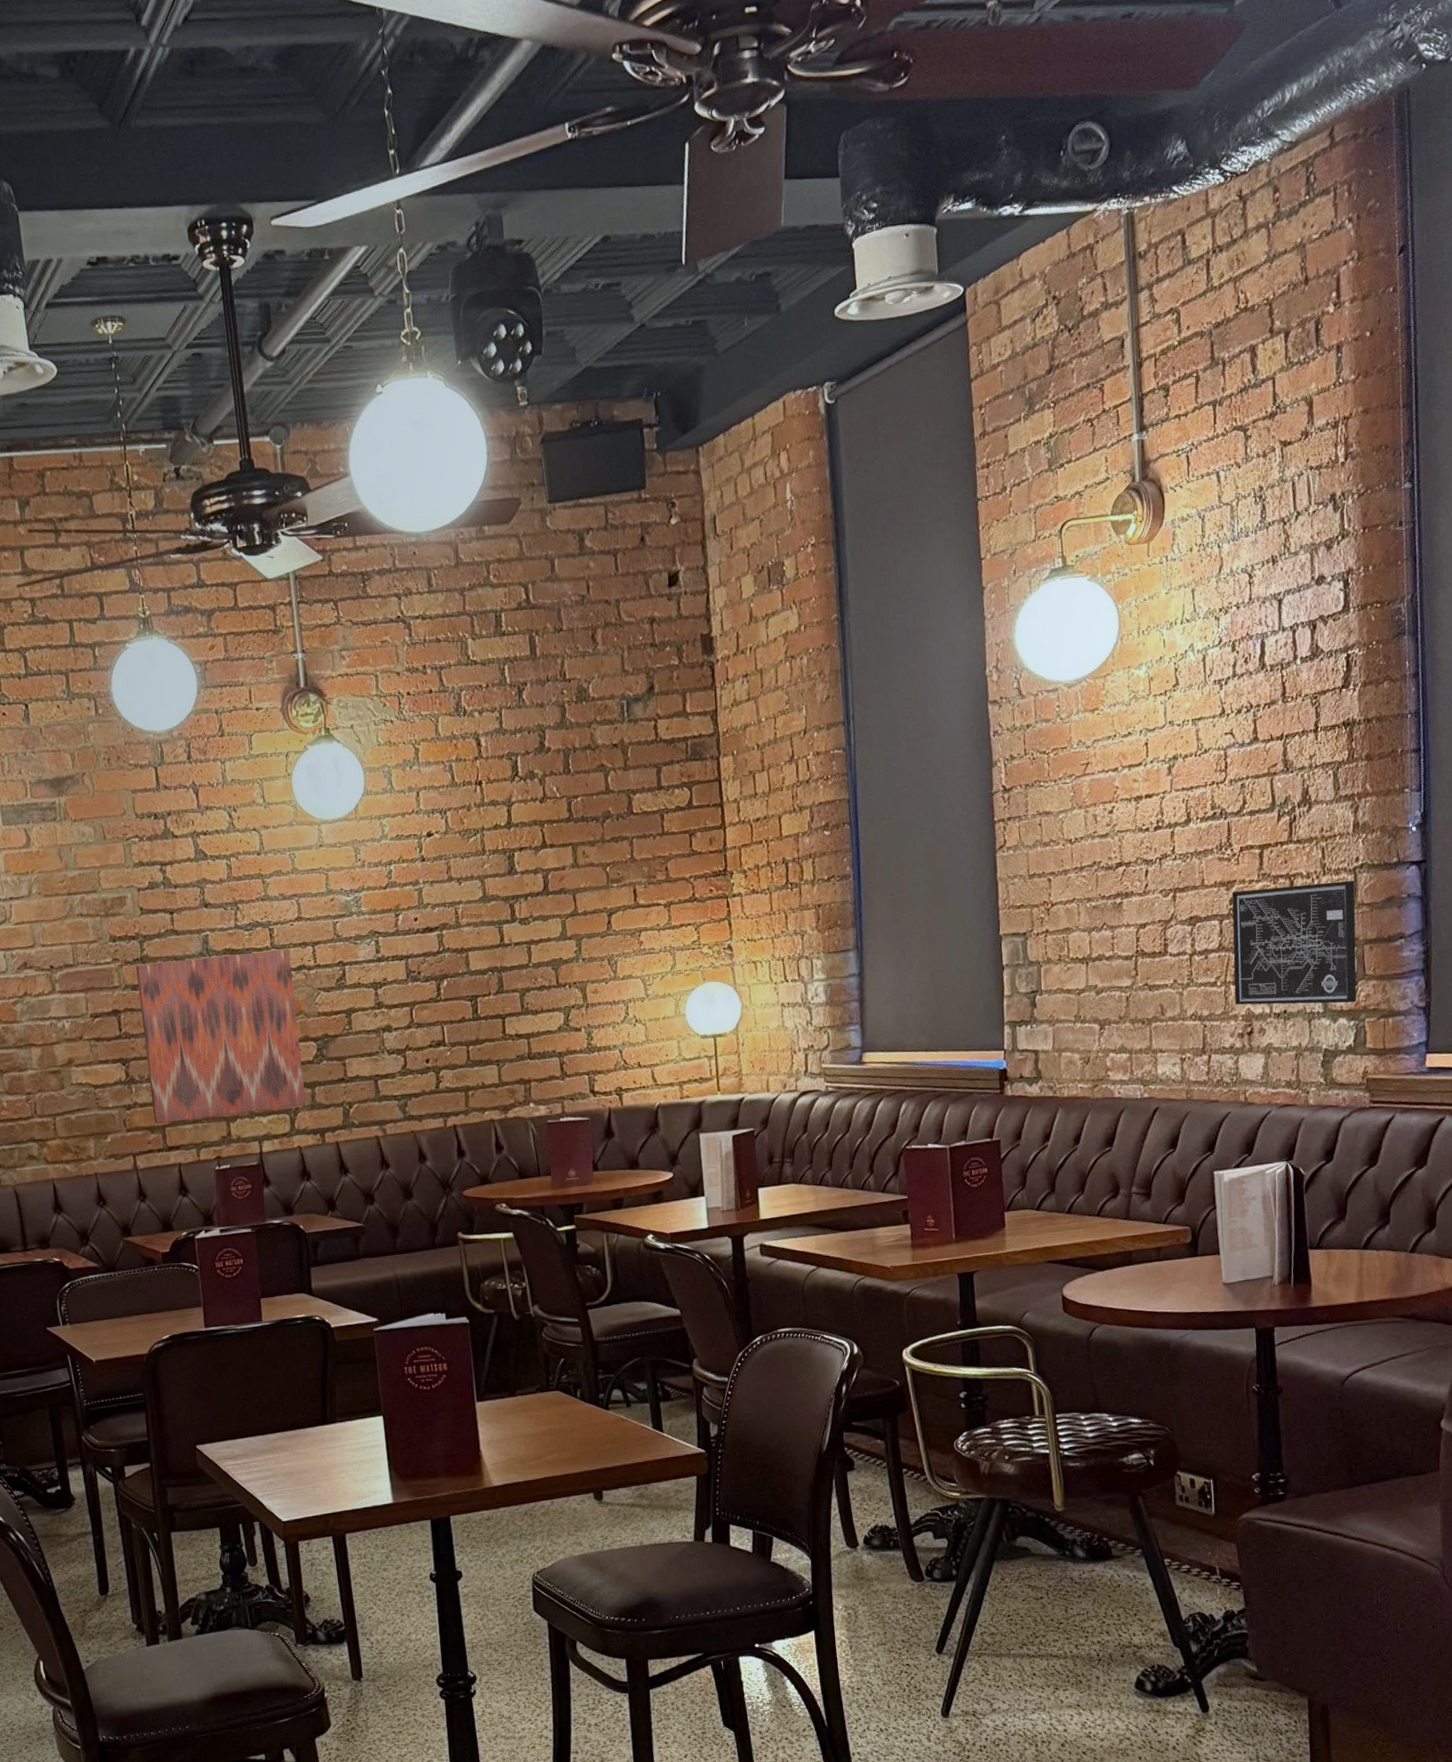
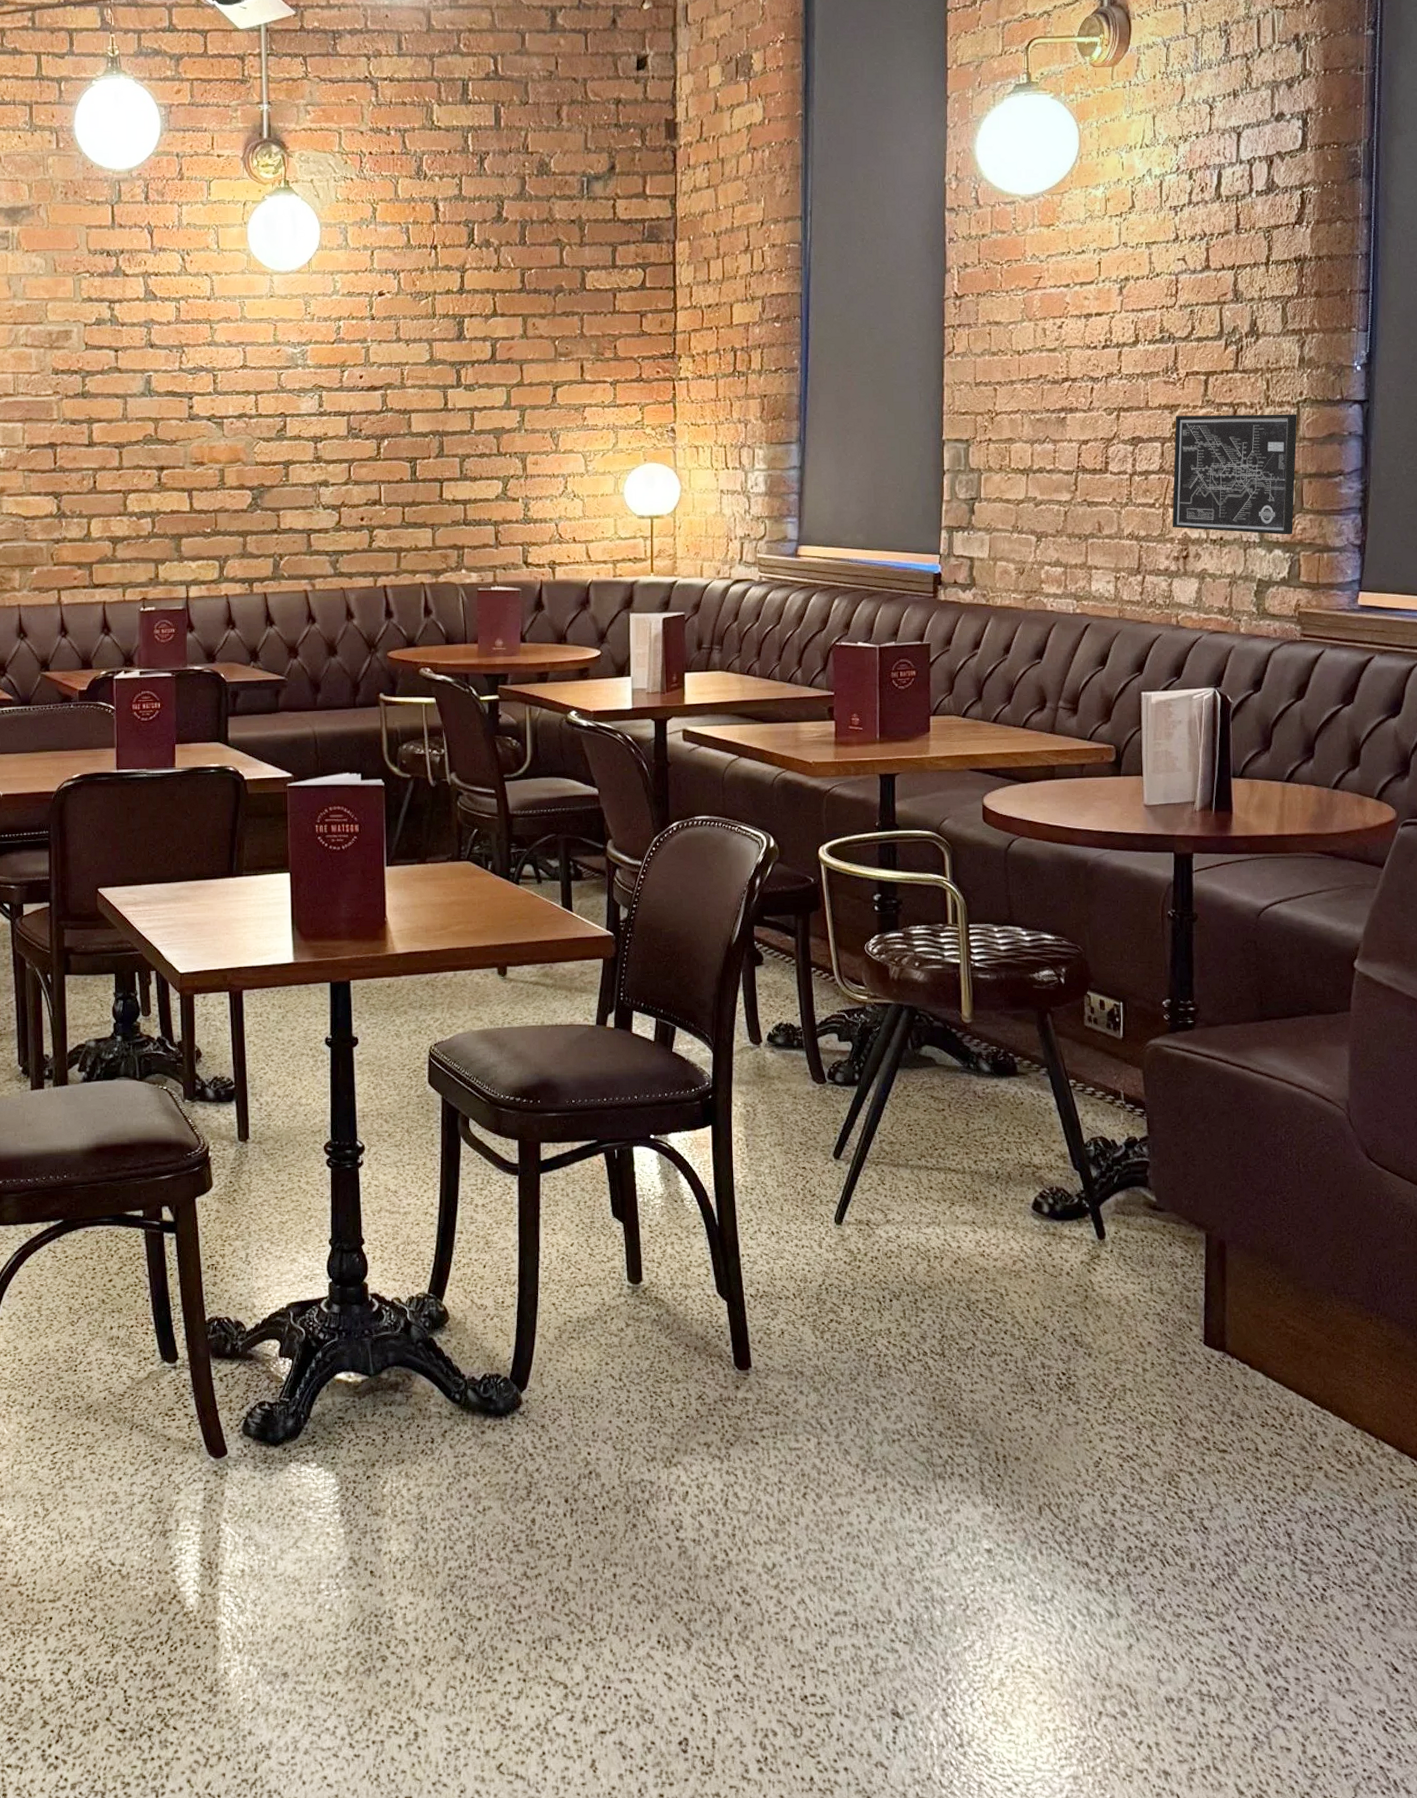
wall art: present [136,949,306,1124] -> none [76,396,236,561]

